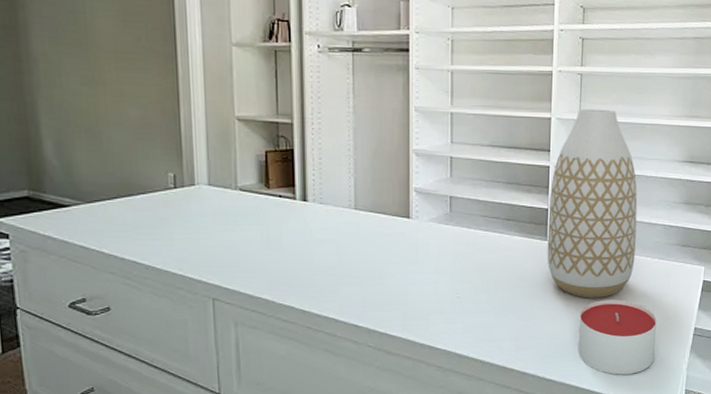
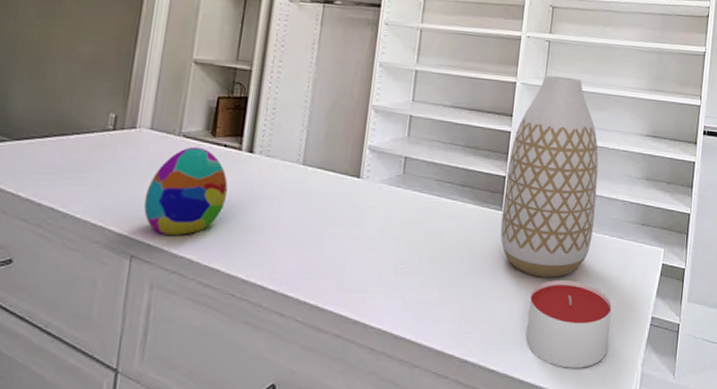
decorative egg: none [215,199,289,280] -> present [143,146,228,236]

